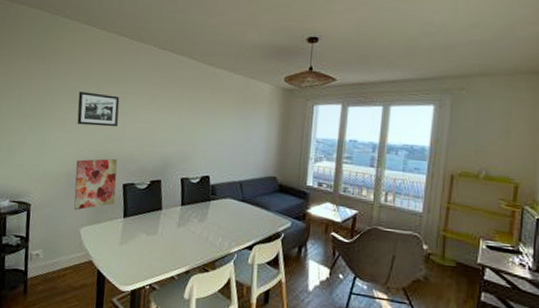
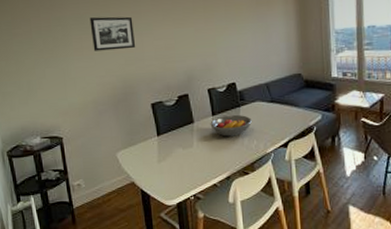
wall art: present [74,158,118,210] -> none [100,79,146,136]
fruit bowl: none [178,207,220,231] -> present [210,114,252,137]

